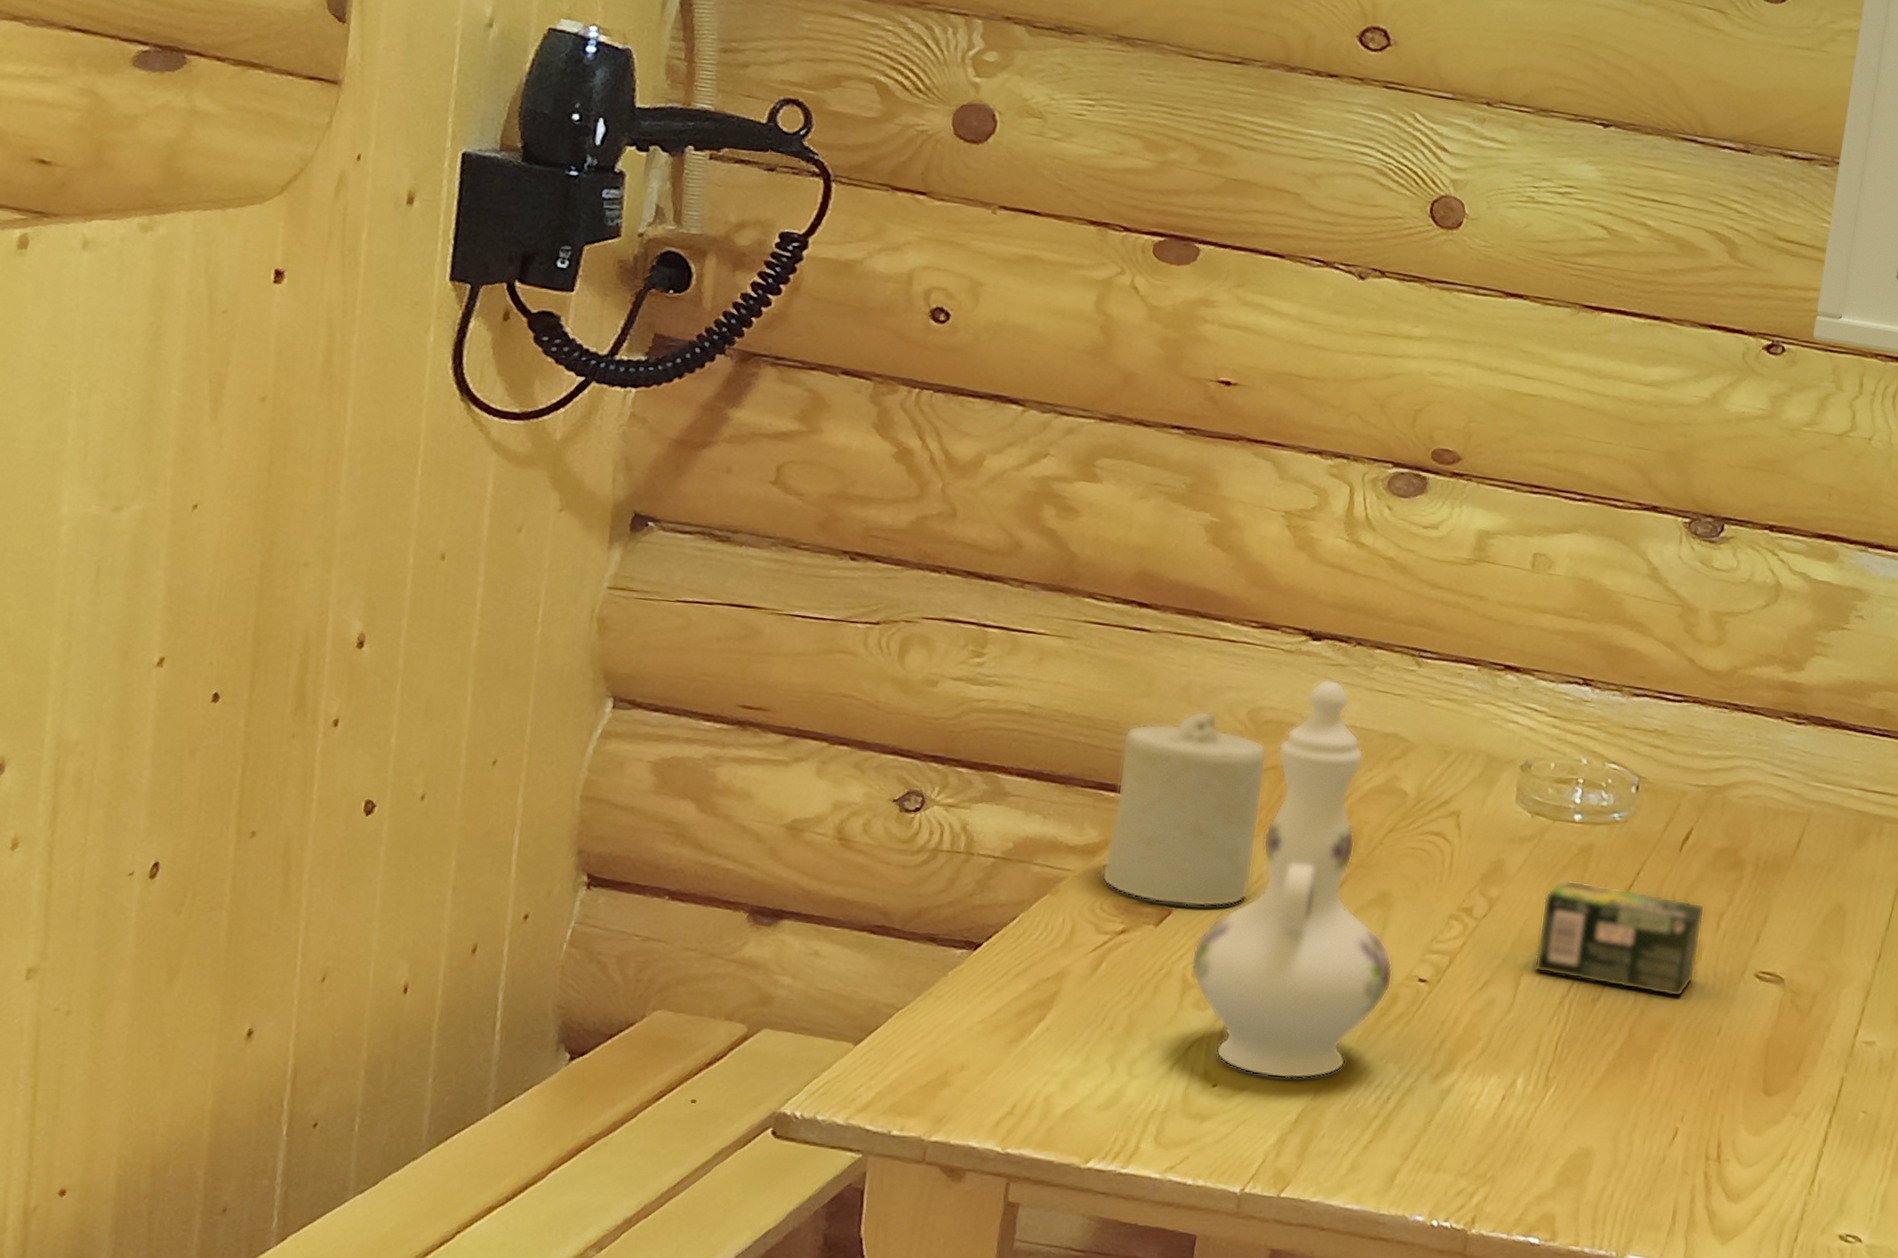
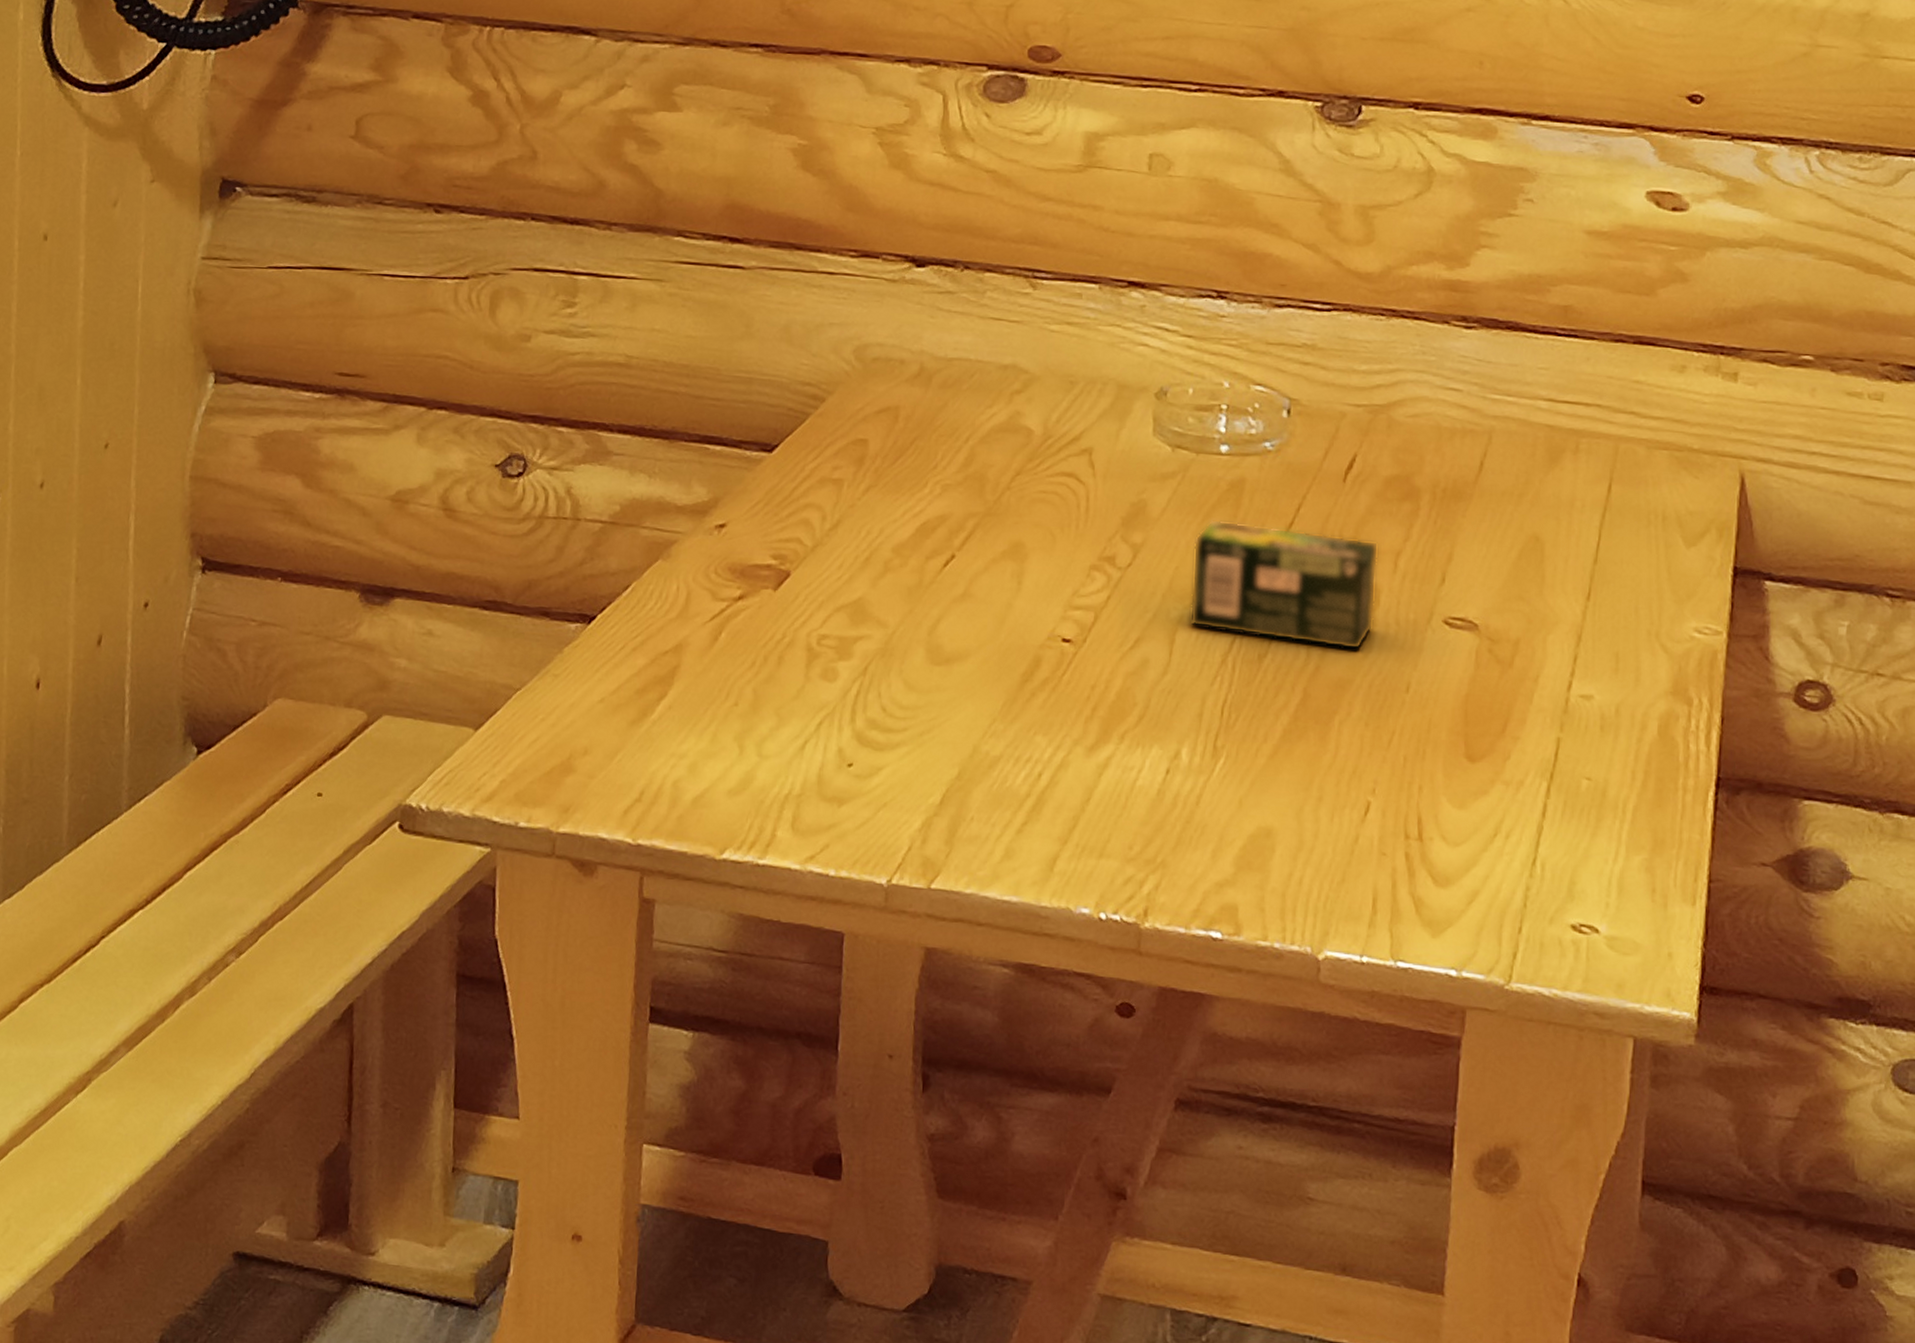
candle: present [1101,711,1267,908] -> none [714,351,878,568]
ewer: present [1190,679,1393,1079] -> none [814,309,1034,756]

